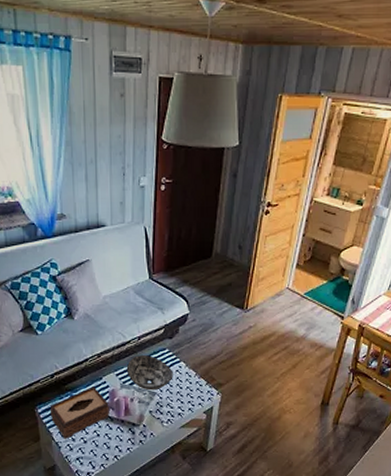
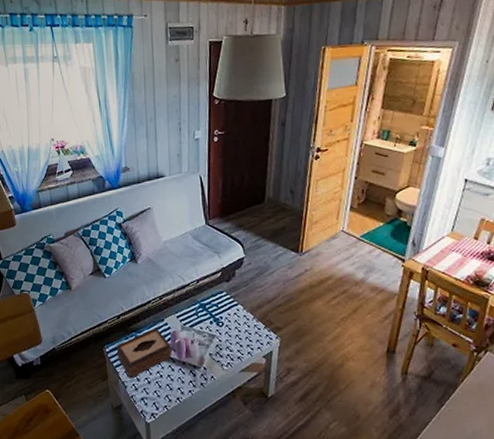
bowl: present [126,354,173,391] -> none [186,297,232,333]

